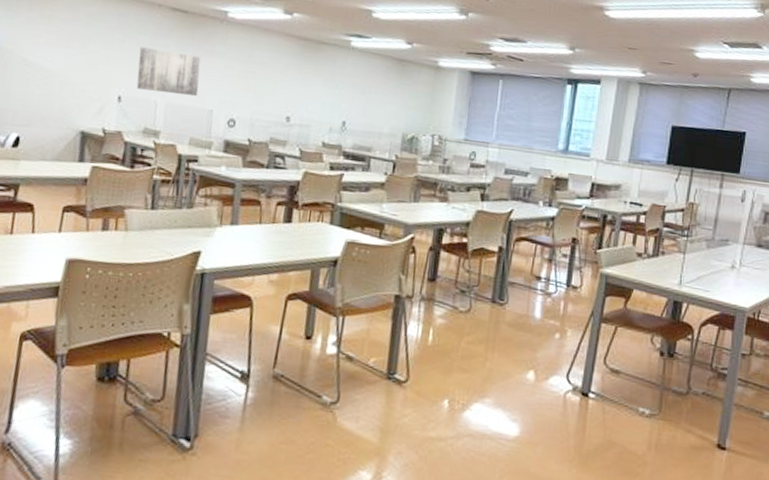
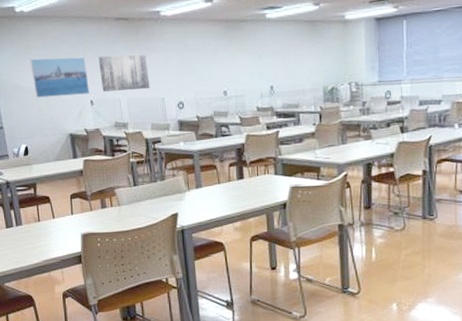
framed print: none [46,32,123,88] -> present [30,57,89,98]

